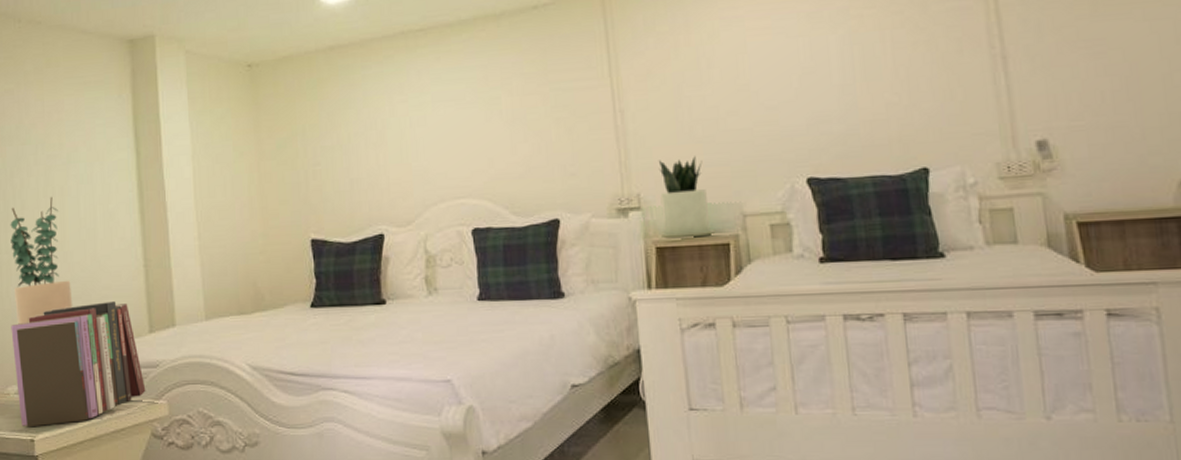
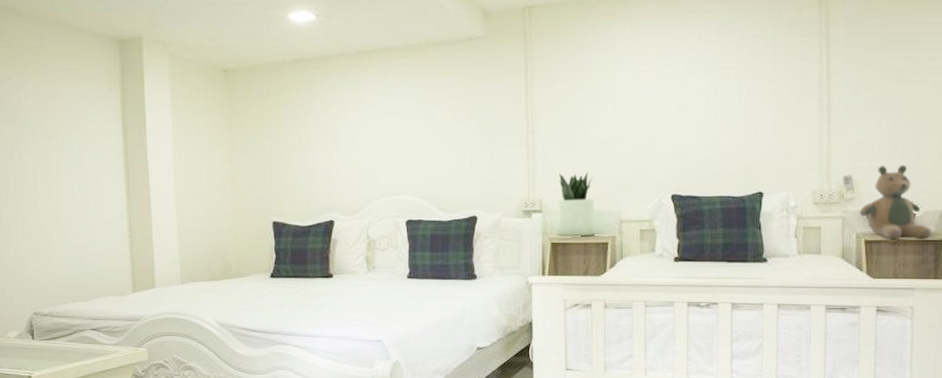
vase: present [10,196,73,325] -> none [10,172,66,281]
books: present [11,301,146,428] -> none [11,265,129,366]
teddy bear: none [1064,121,1170,220] -> present [859,164,932,240]

